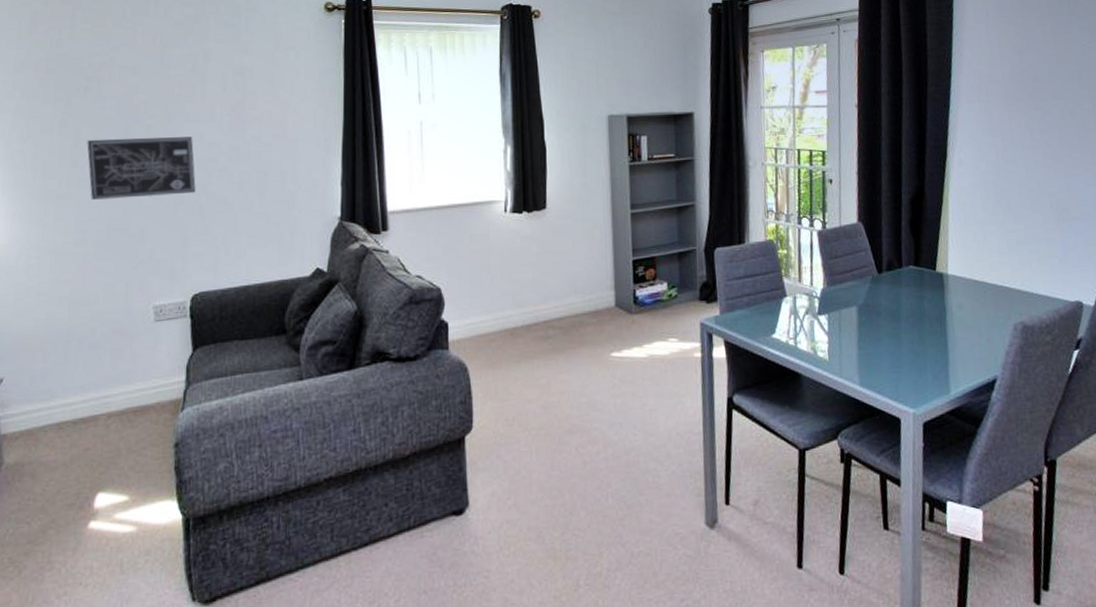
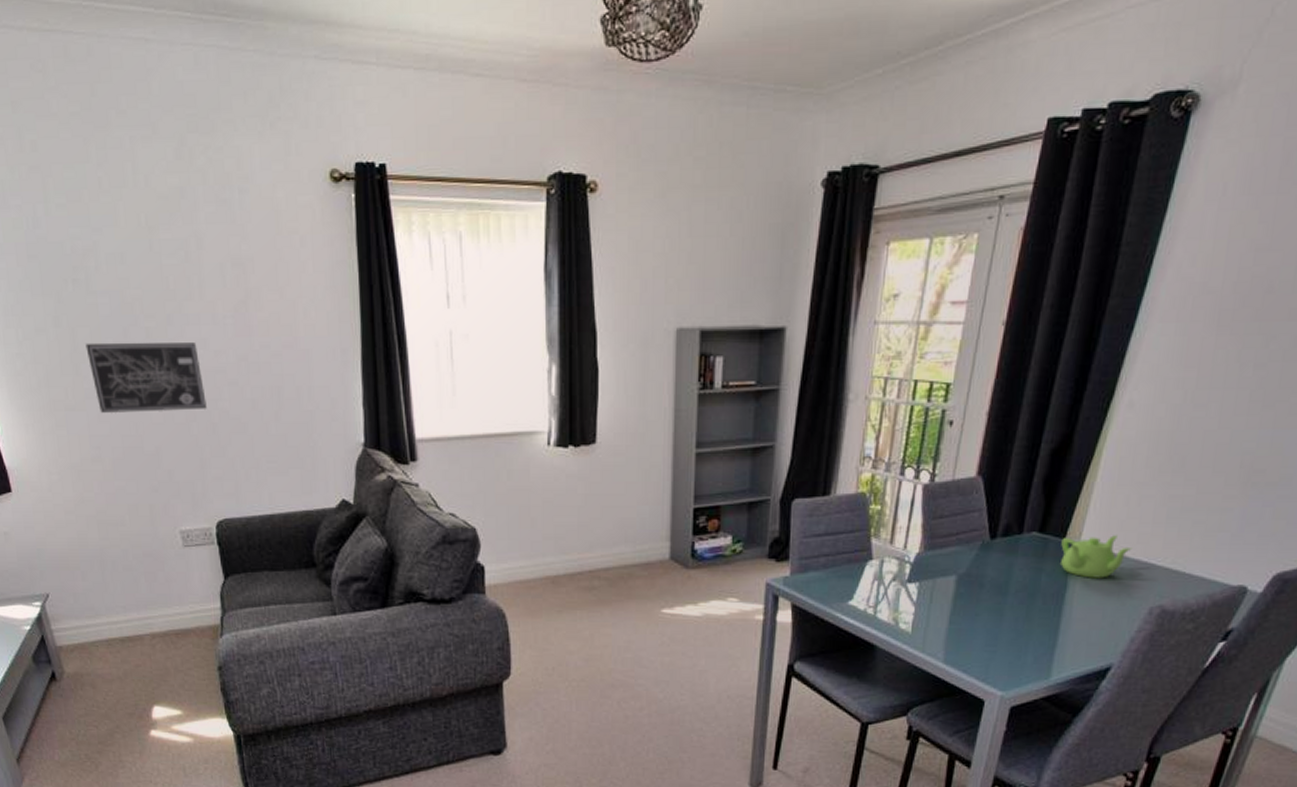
teapot: none [933,265,989,302] -> present [1061,535,1133,578]

